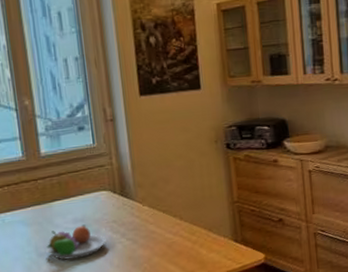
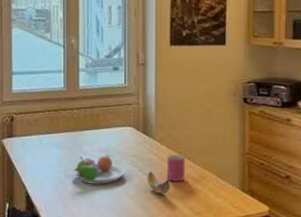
banana: none [131,235,158,259] -> present [147,171,170,195]
mug: none [150,213,173,244] -> present [166,155,186,183]

